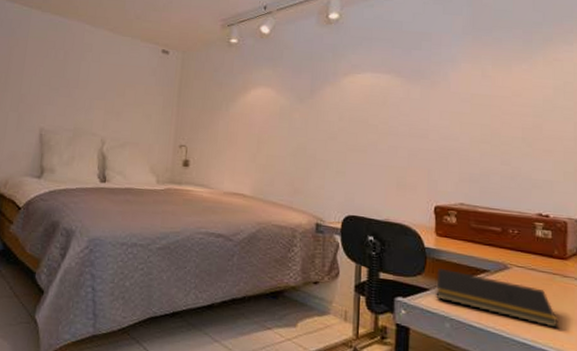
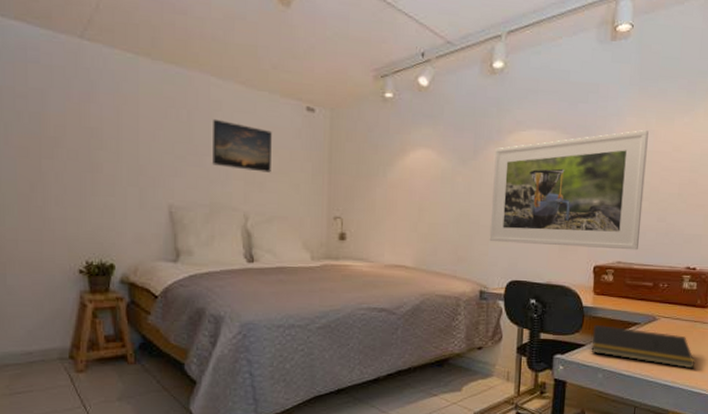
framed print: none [80,58,131,104] -> present [213,118,272,173]
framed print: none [325,75,485,193] -> present [489,130,649,250]

